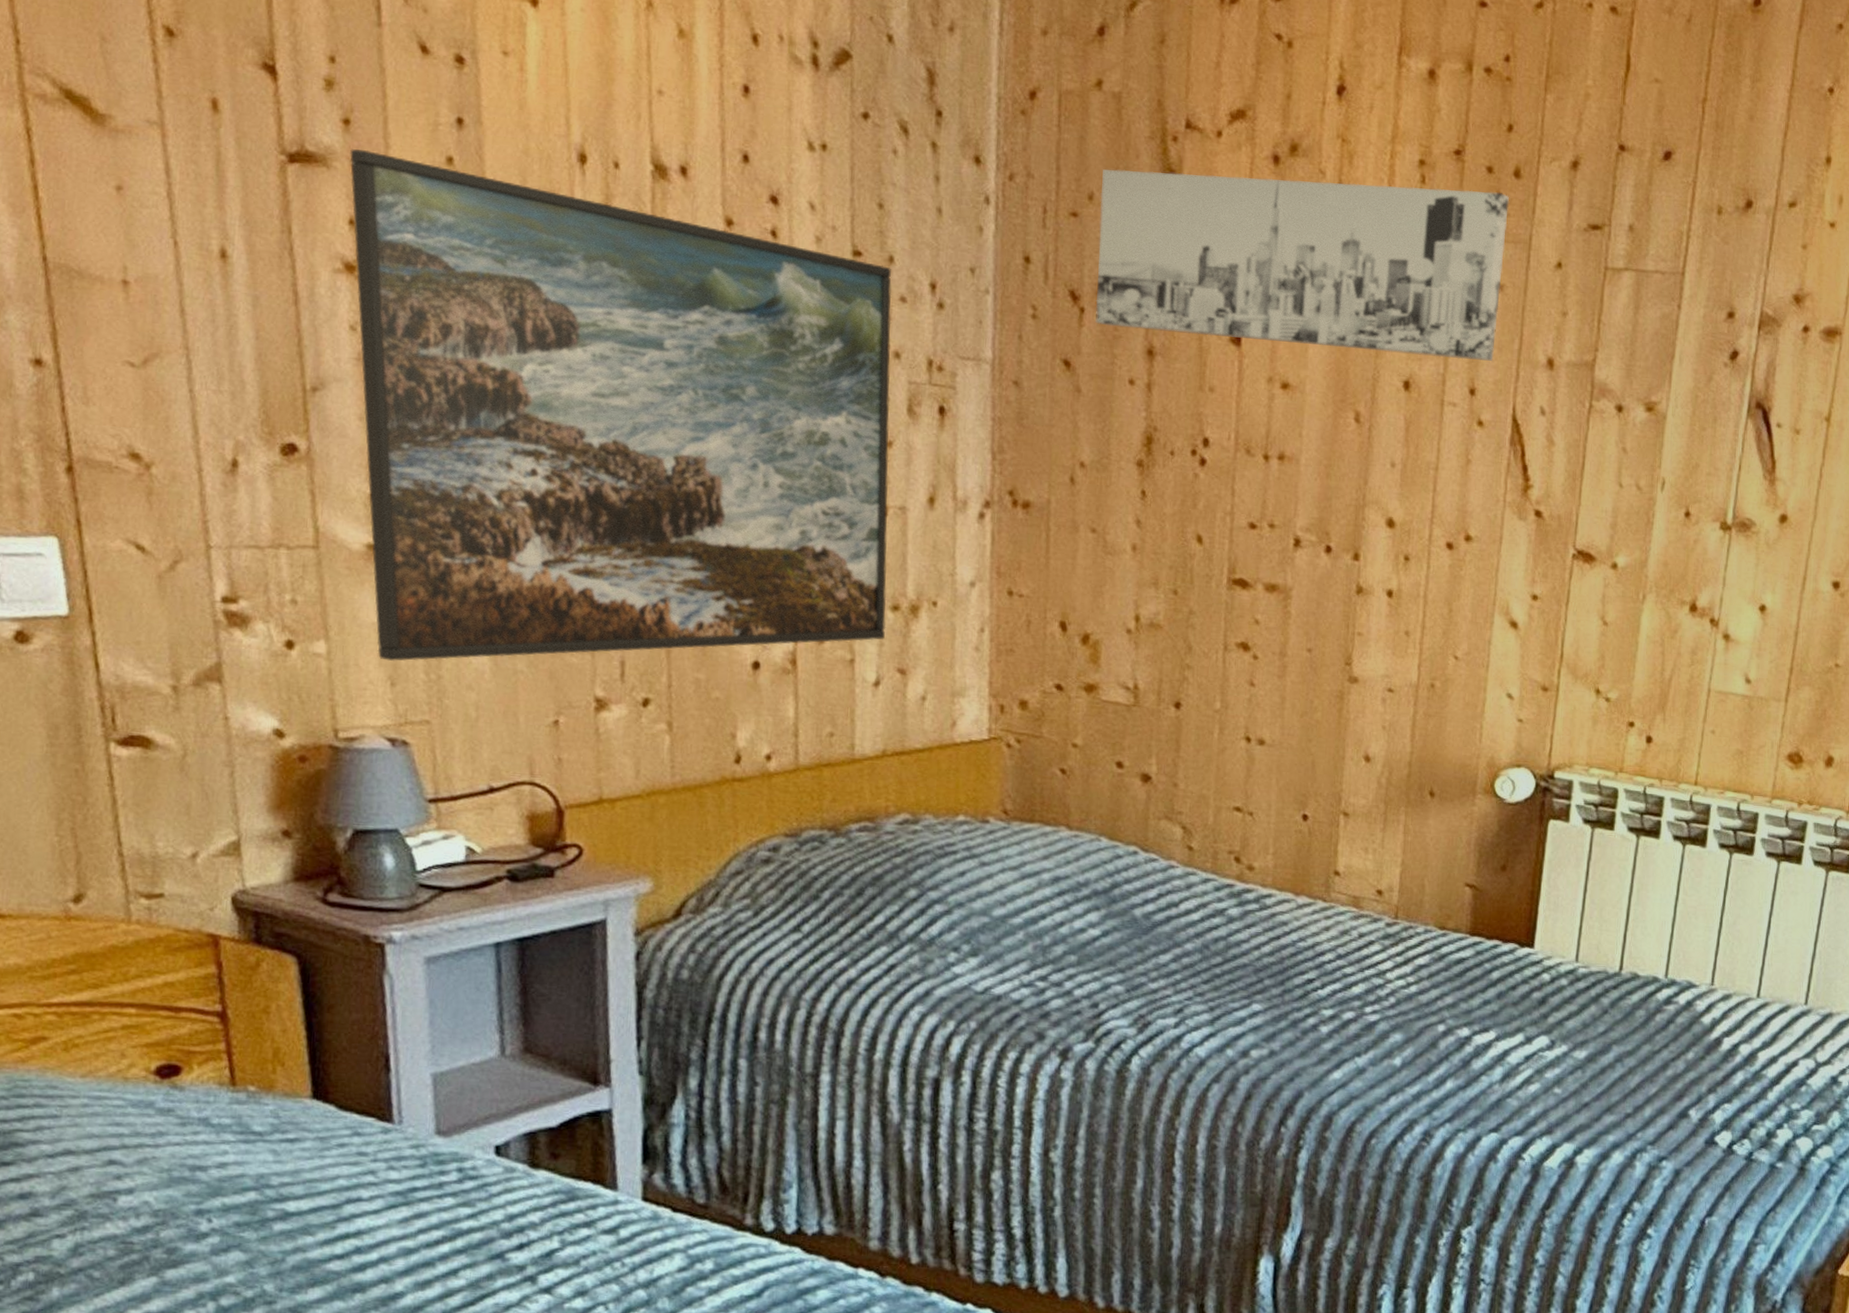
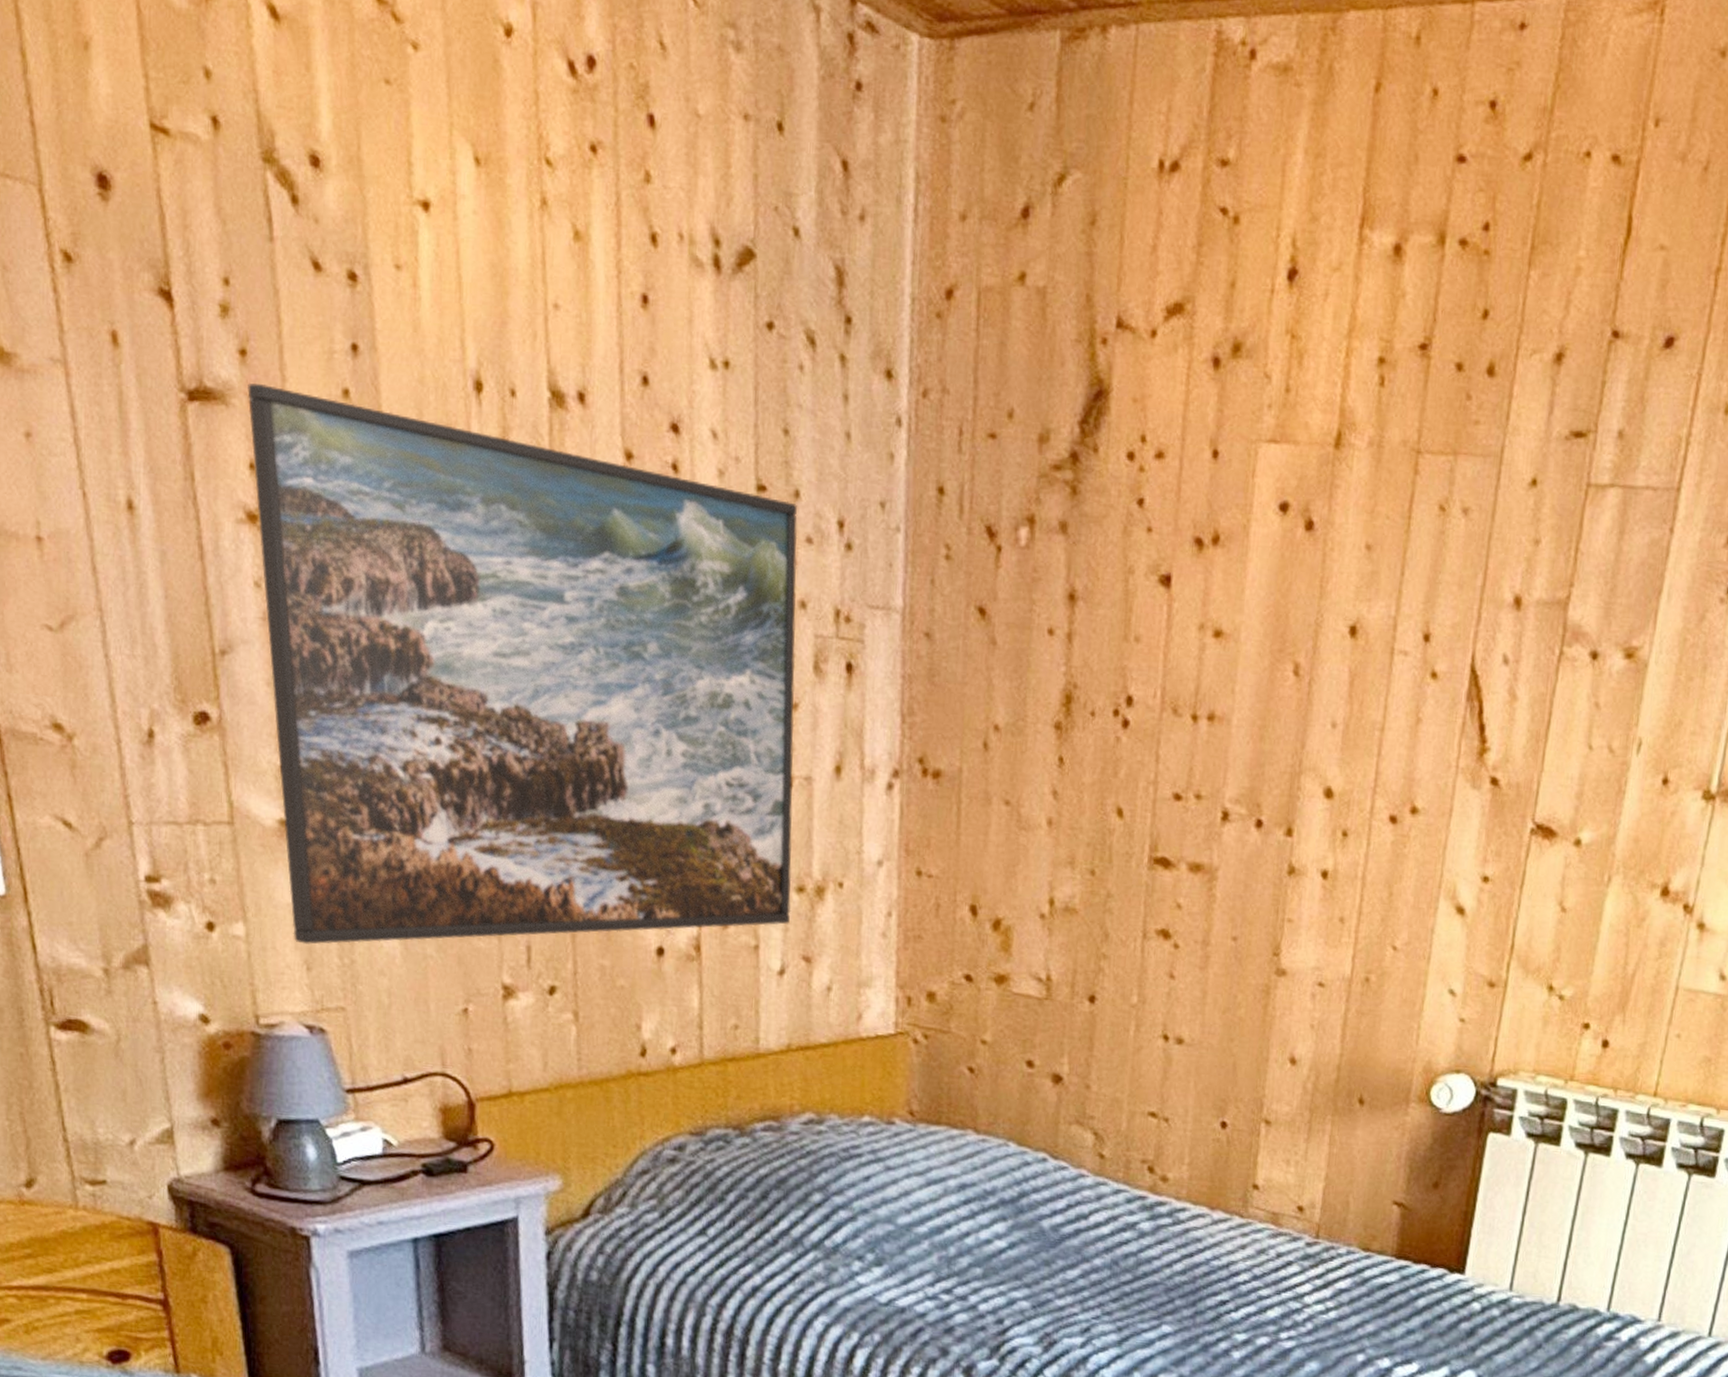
wall art: present [1095,169,1510,361] -> none [1013,380,1481,601]

